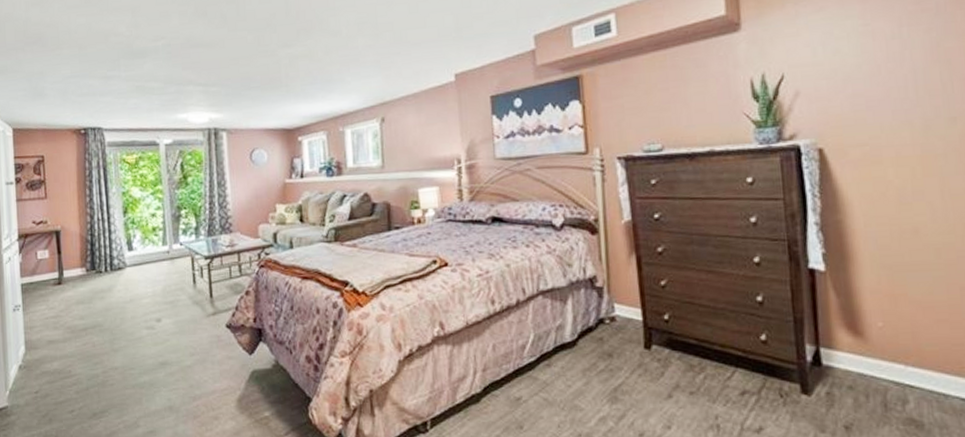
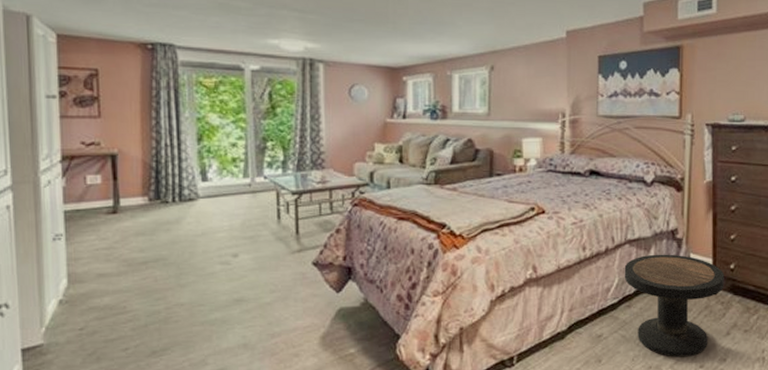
side table: none [539,305,659,424] -> present [624,254,724,357]

